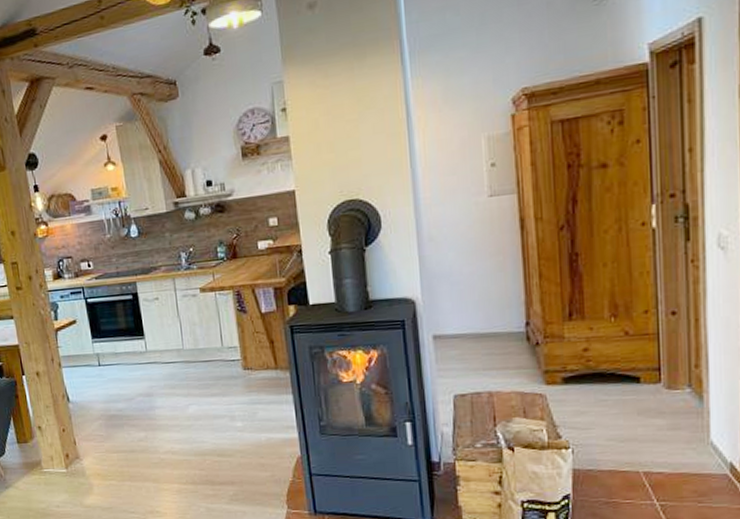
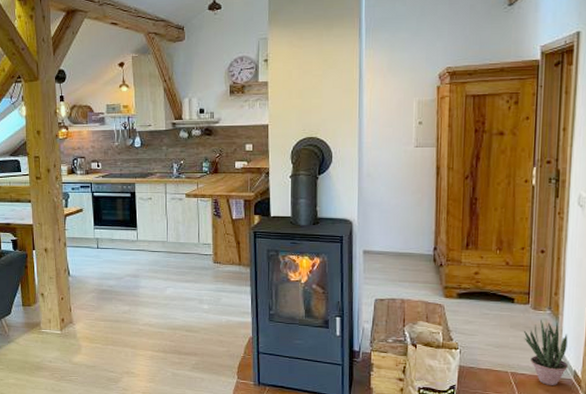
potted plant: none [657,401,722,484] -> present [524,320,569,385]

